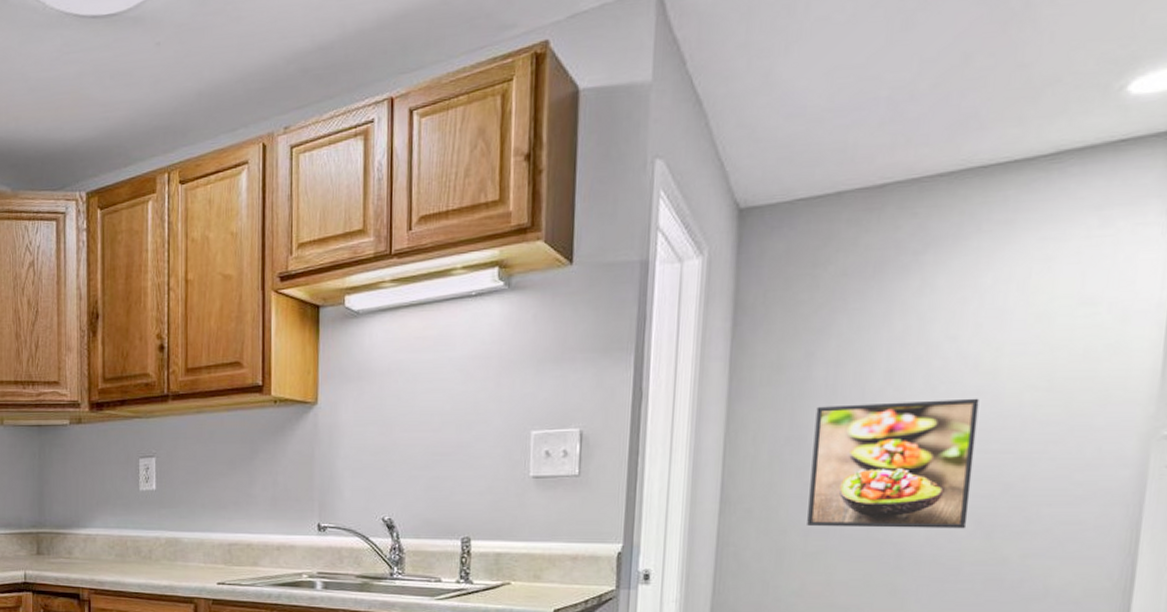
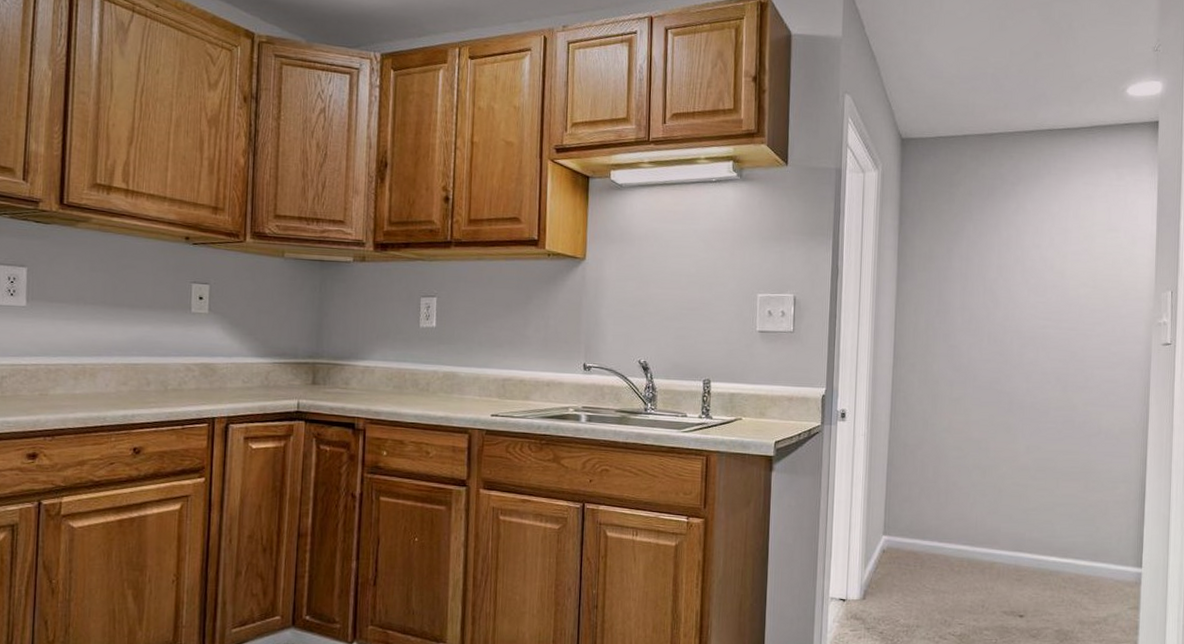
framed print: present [807,398,979,529] -> none [952,289,1055,383]

